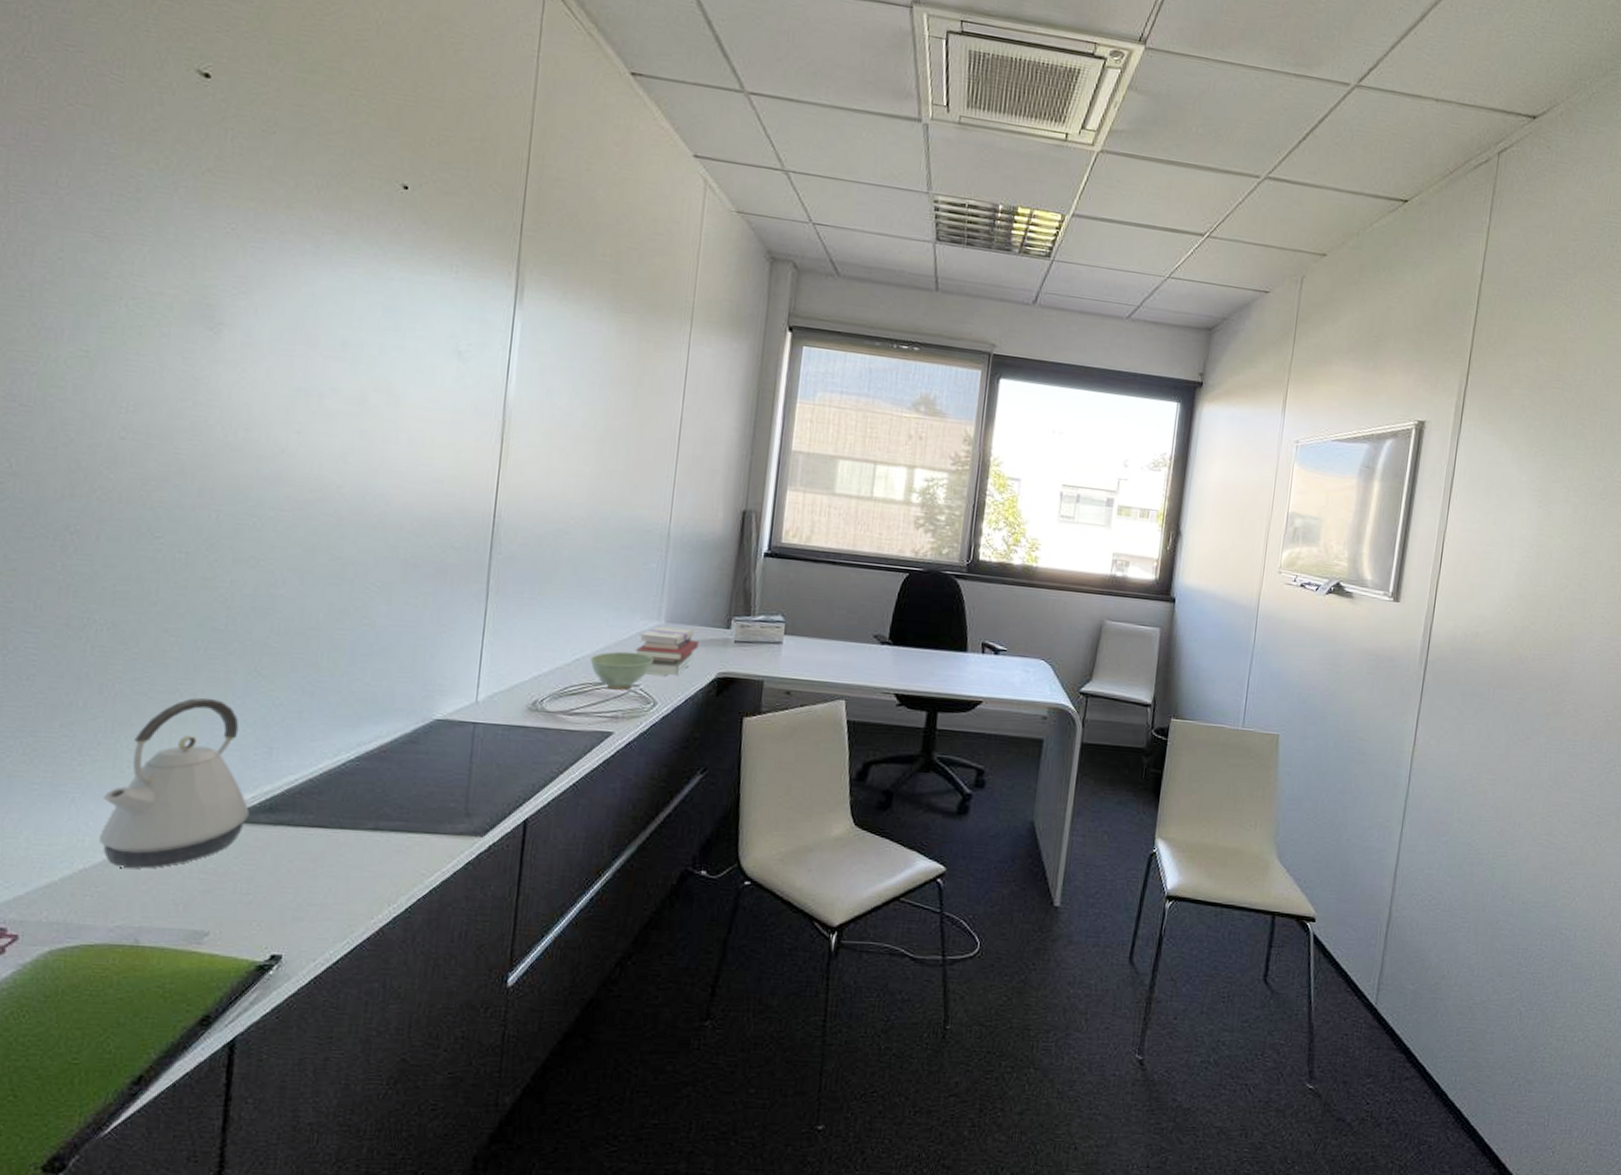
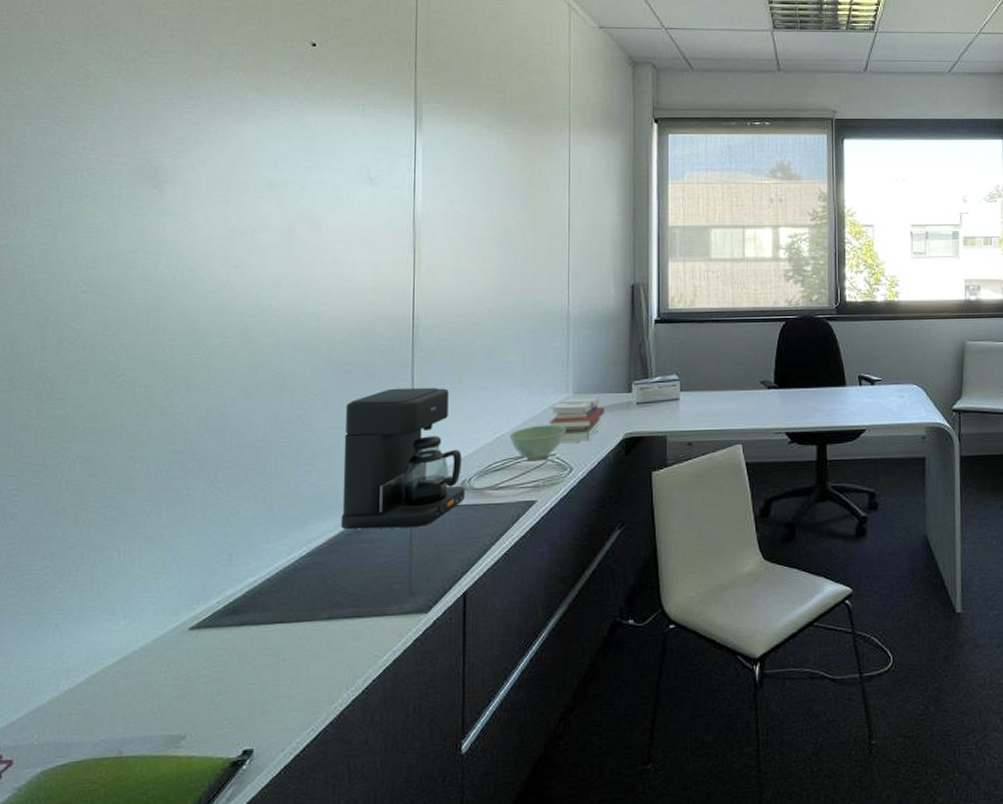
kettle: present [99,697,250,869] -> none [82,515,215,684]
coffee maker: none [395,590,536,745] -> present [340,387,465,530]

